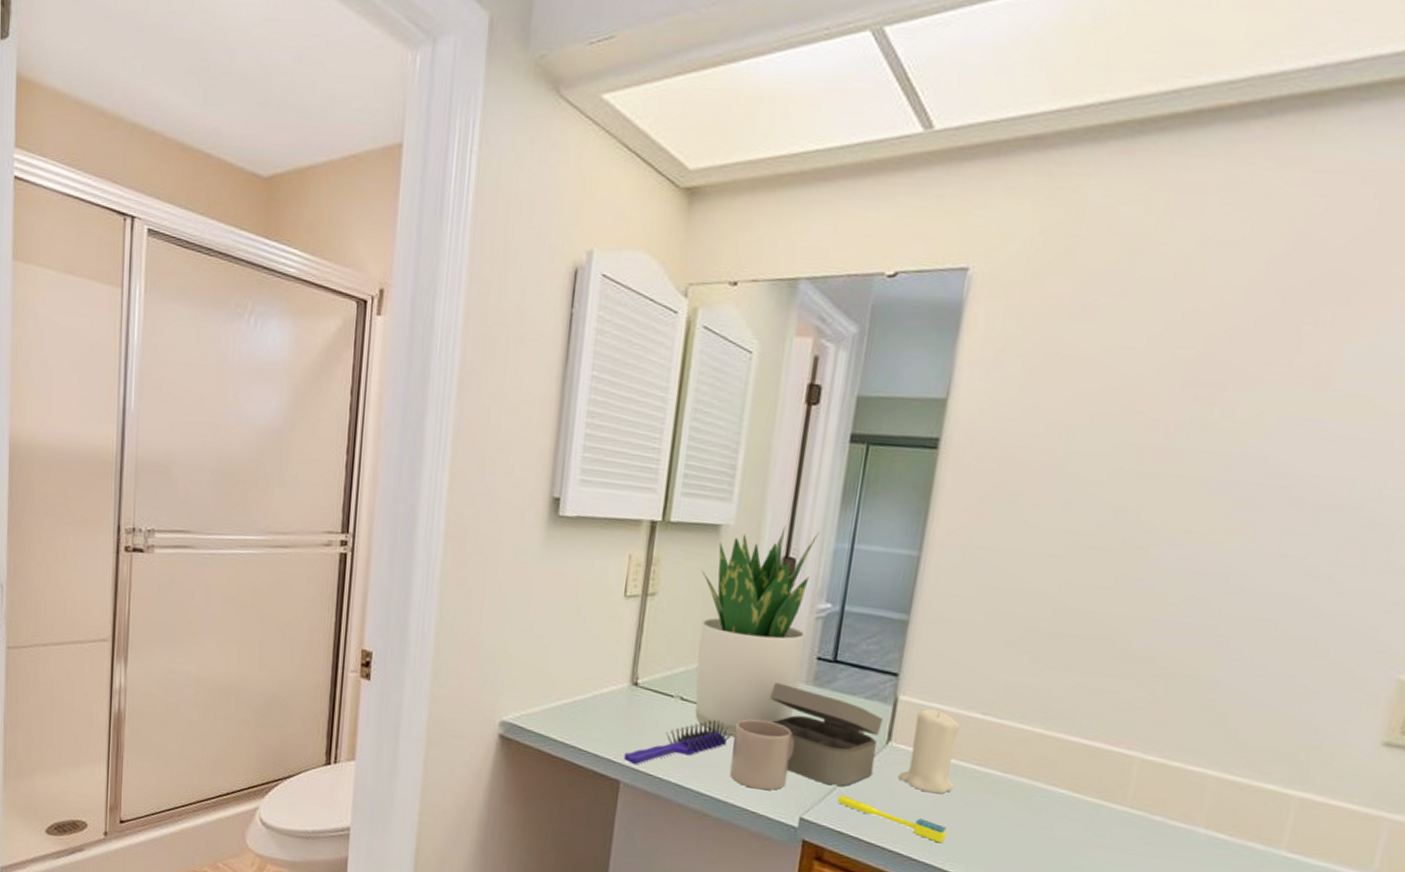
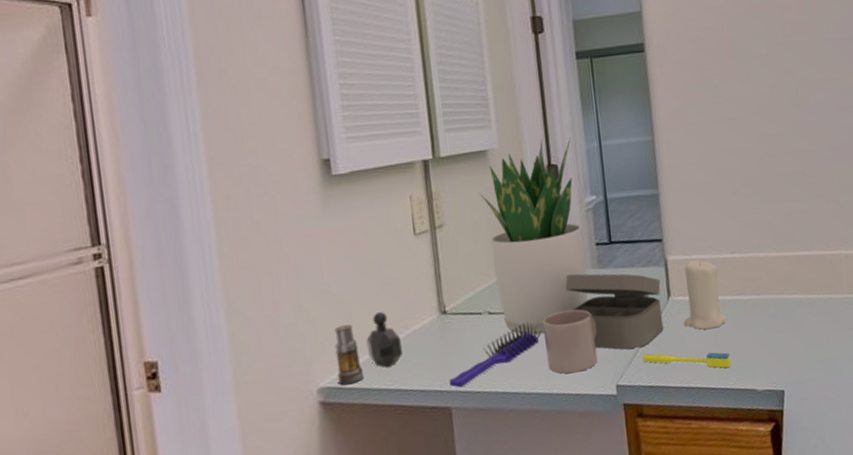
perfume bottle: none [520,667,546,727] -> present [334,324,364,386]
perfume bottle: none [552,664,587,722] -> present [366,311,402,367]

